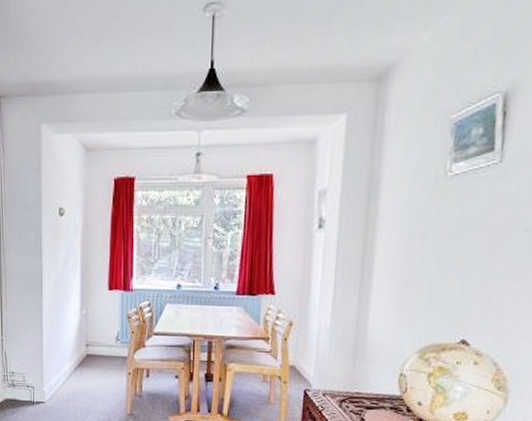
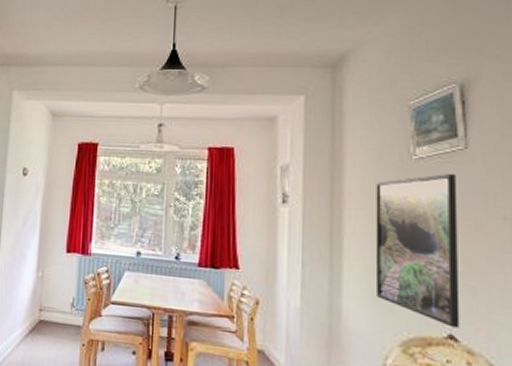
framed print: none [401,189,489,334] -> present [375,174,460,328]

